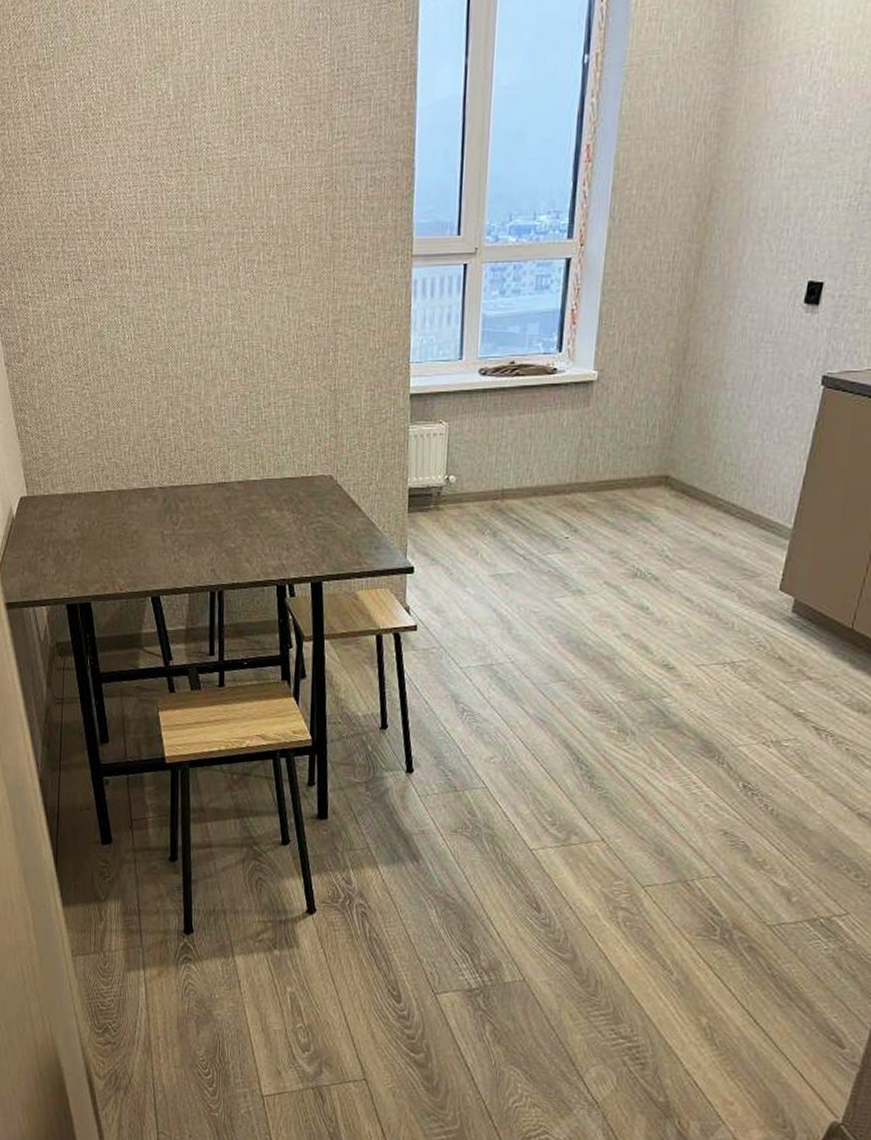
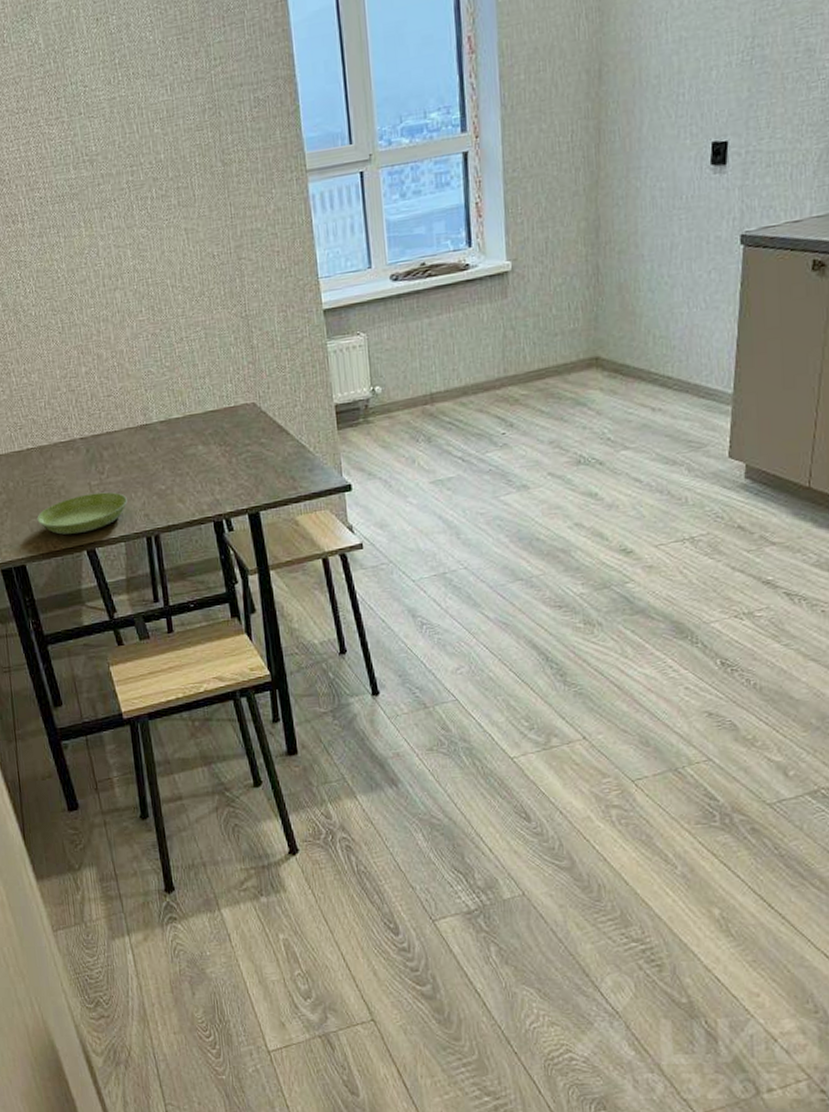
saucer: none [107,542,197,580] -> present [37,492,128,535]

